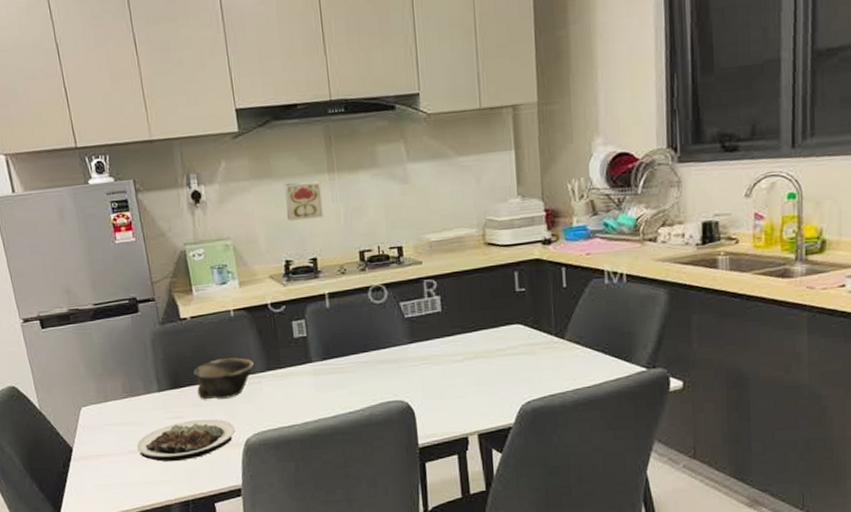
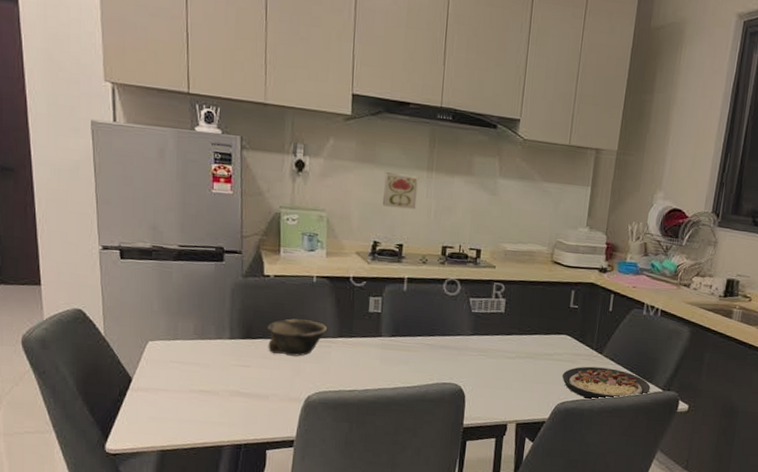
plate: present [137,419,235,462] -> none [199,370,298,407]
plate: none [521,353,631,394] -> present [562,366,651,400]

